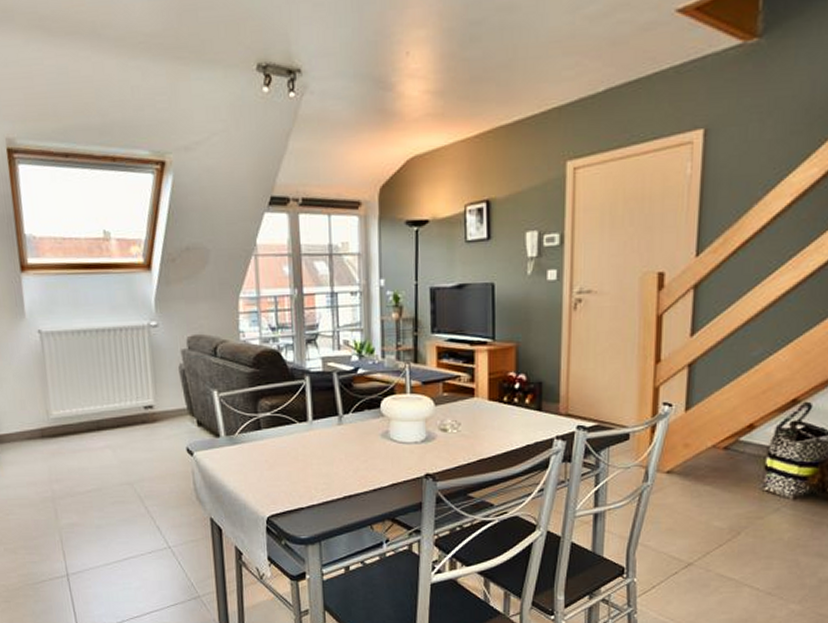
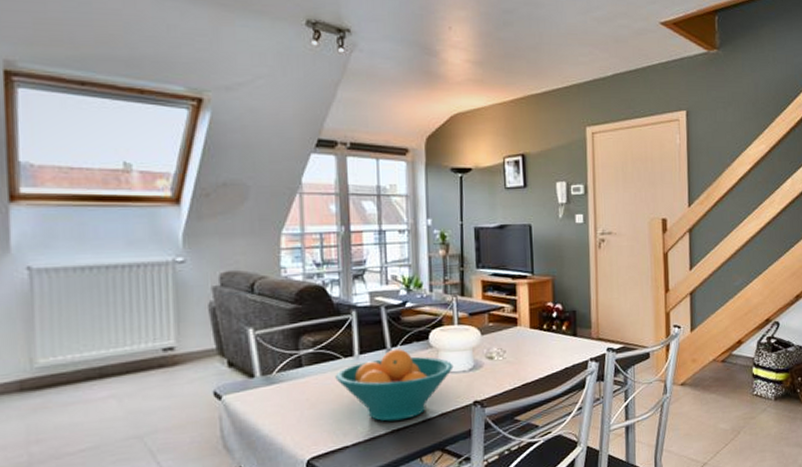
fruit bowl: none [291,416,405,488] -> present [335,349,454,422]

